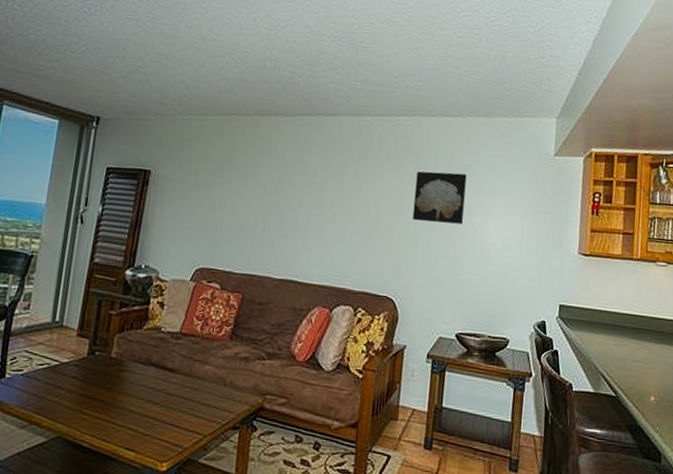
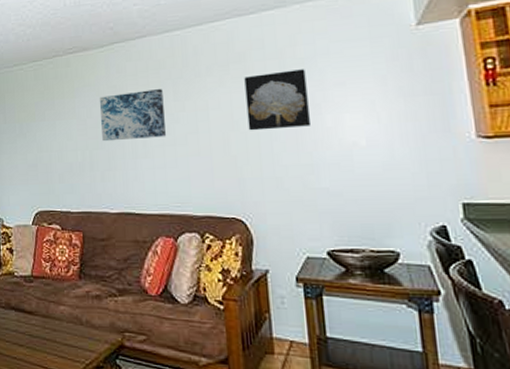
wall art: none [278,164,344,214] -> present [99,89,166,142]

